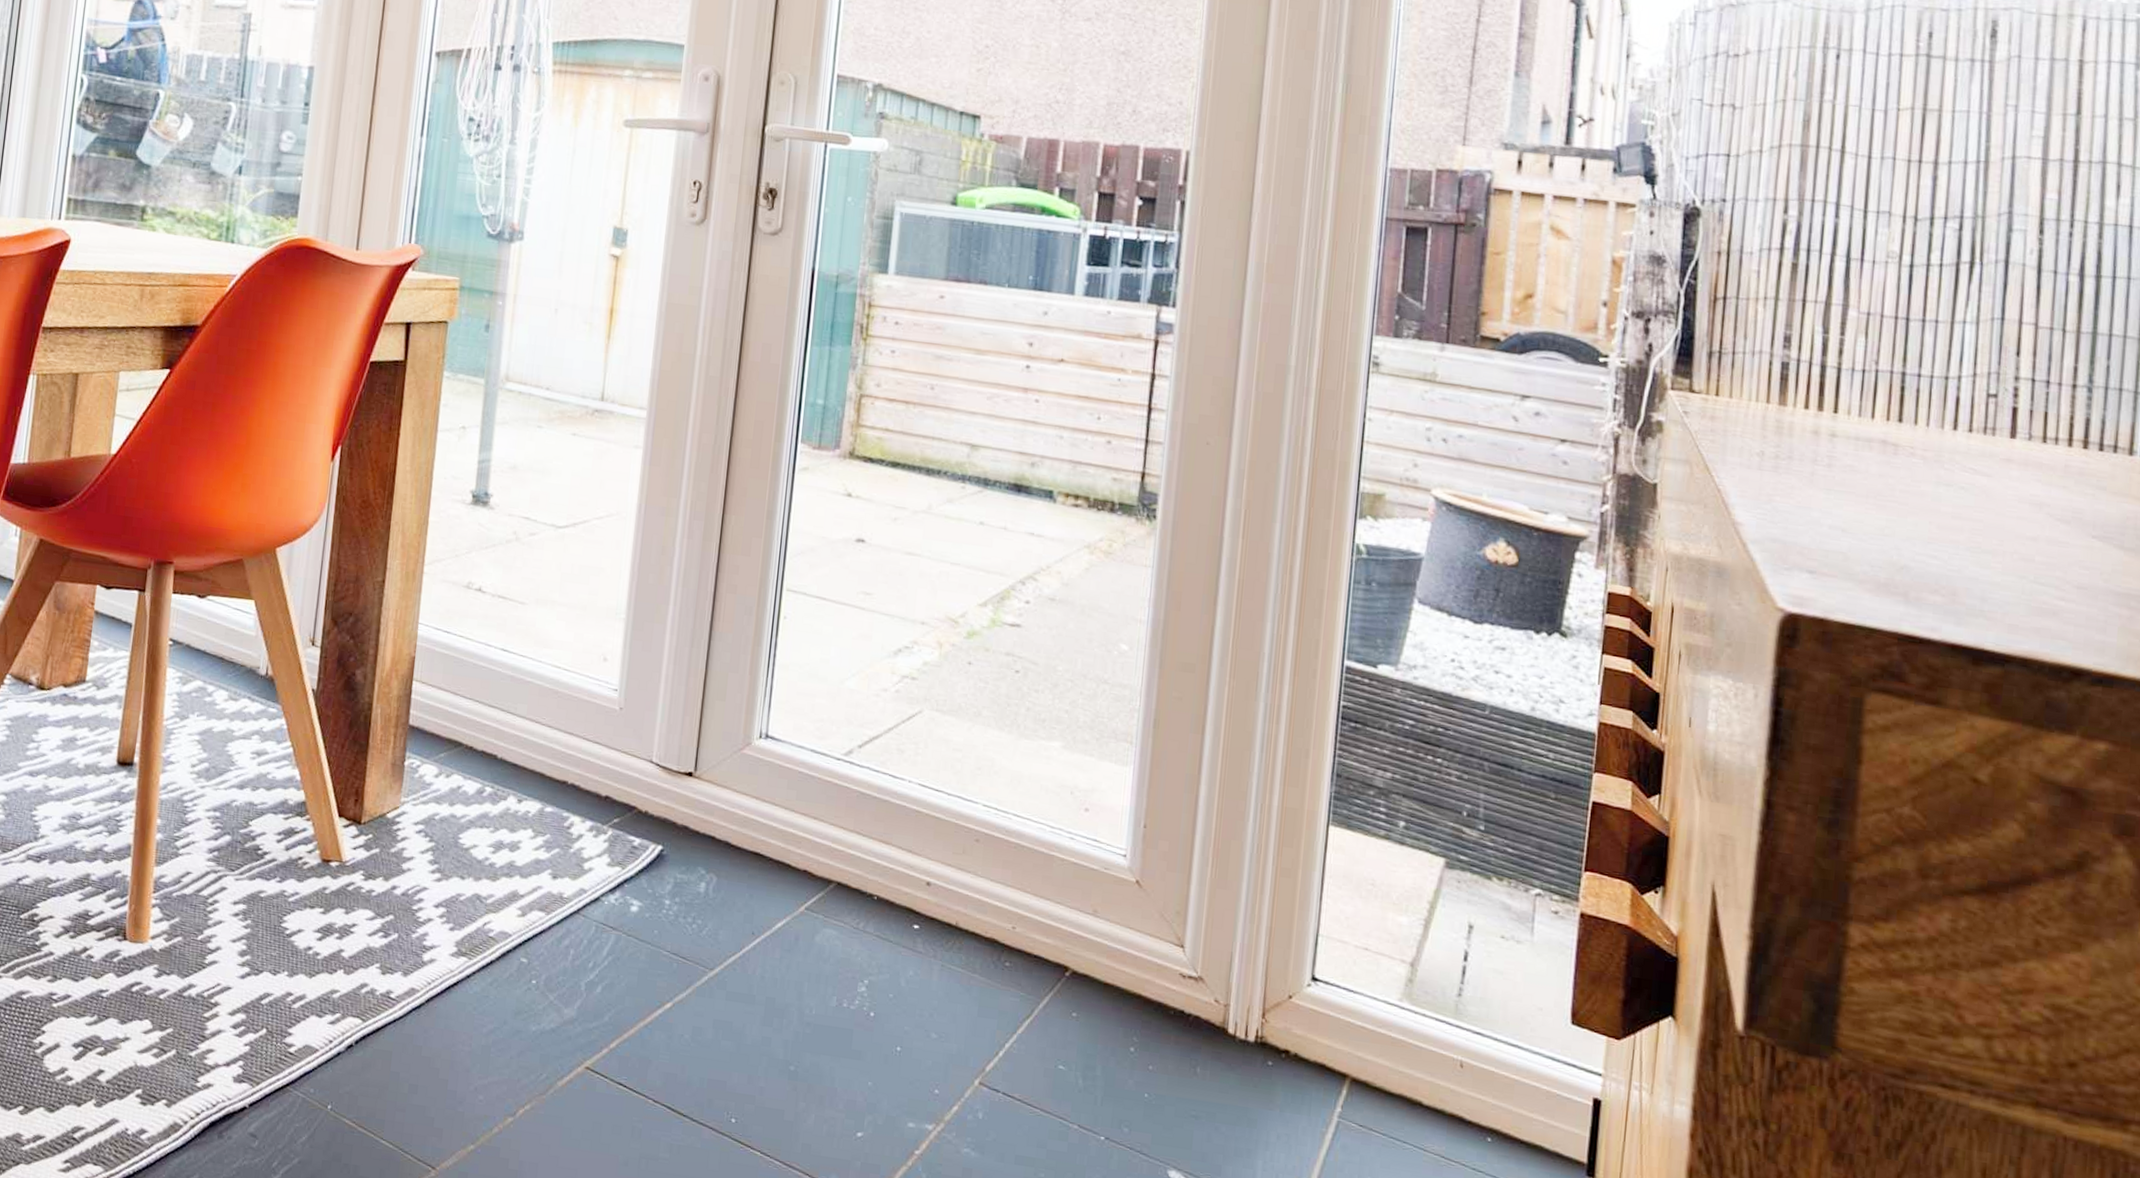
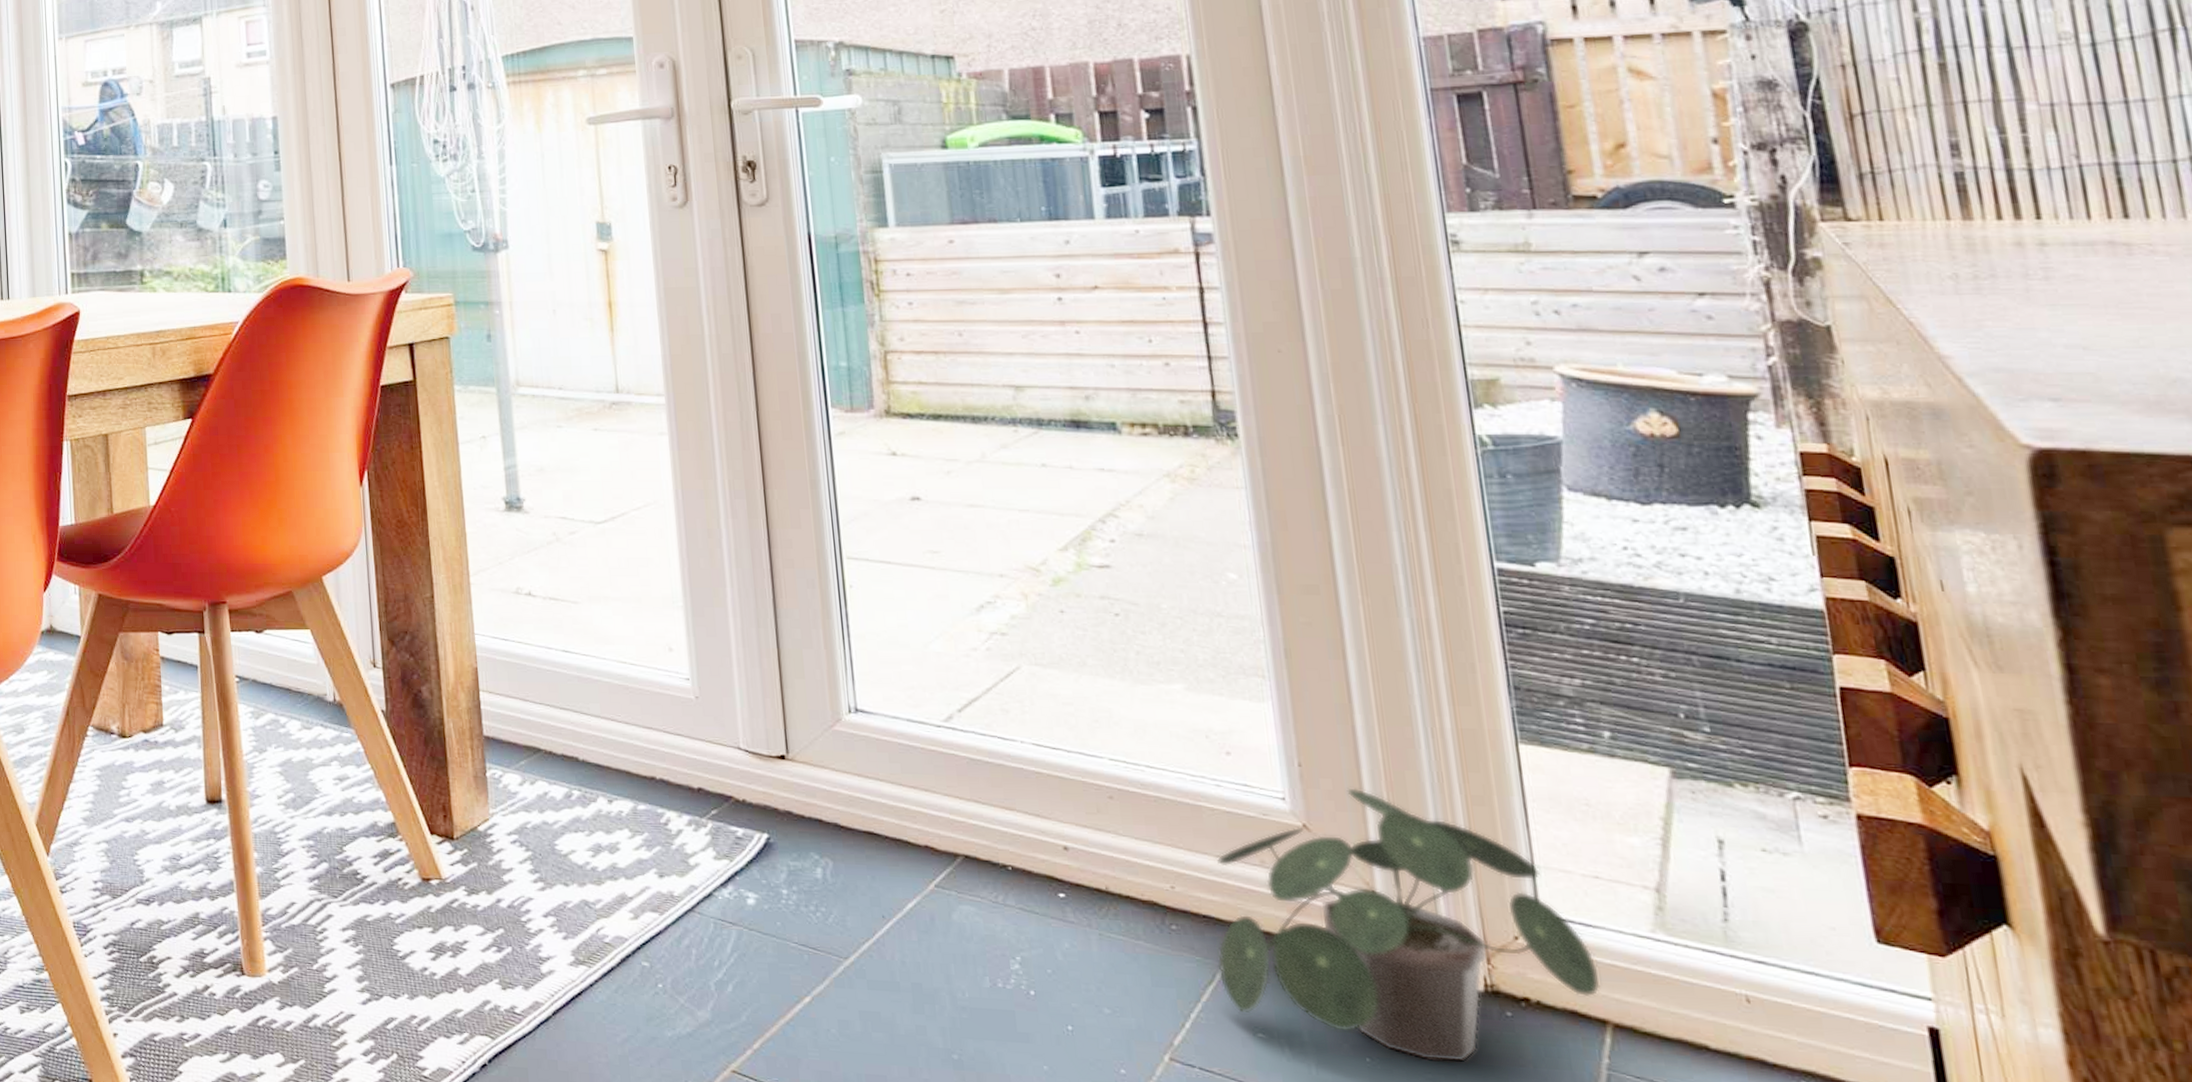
potted plant: none [1036,851,1350,1103] -> present [1215,788,1601,1063]

